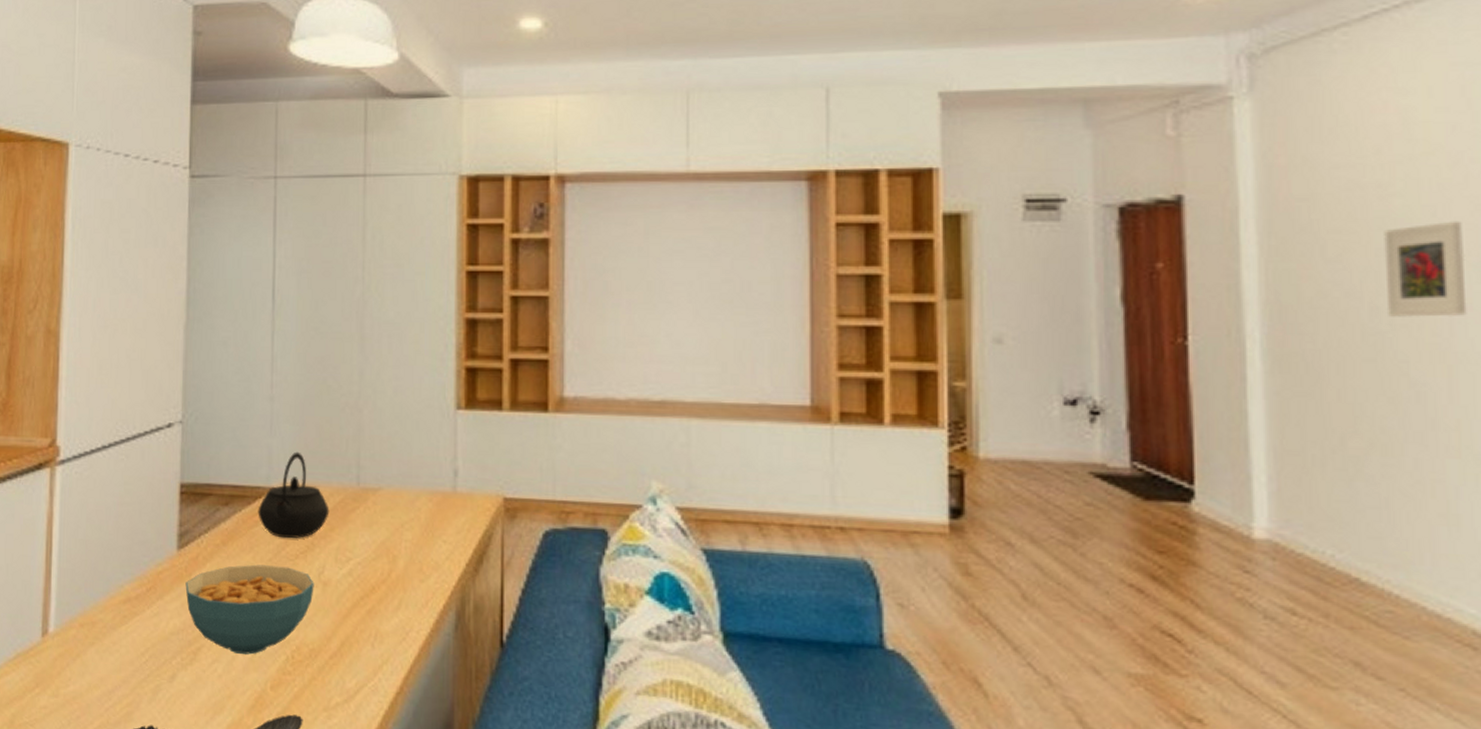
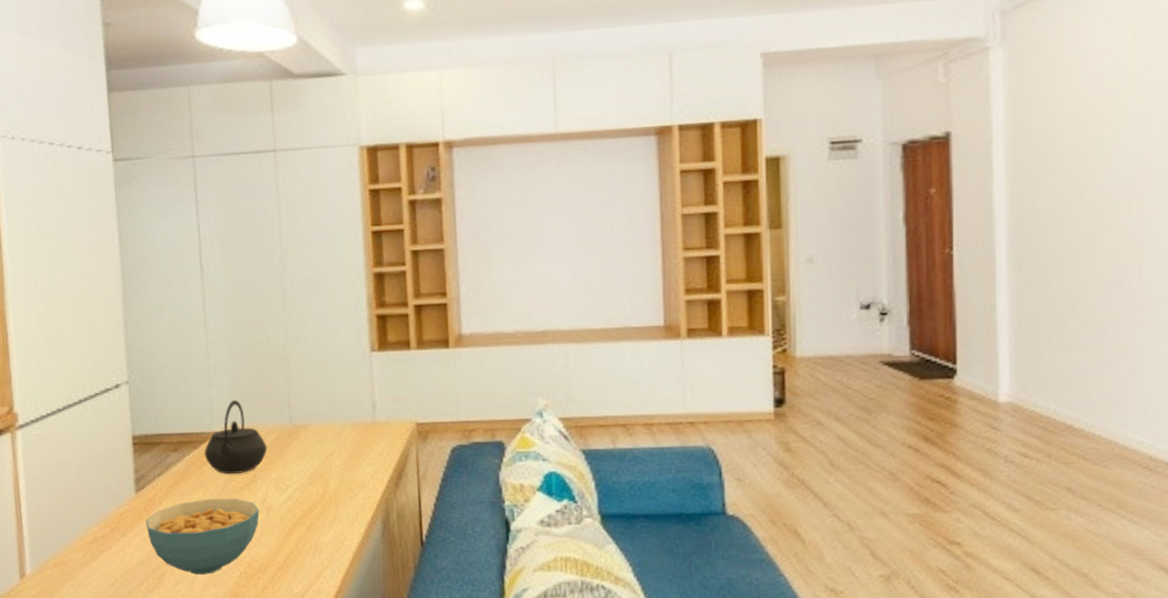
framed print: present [1384,220,1467,317] -> none [1098,141,1155,221]

